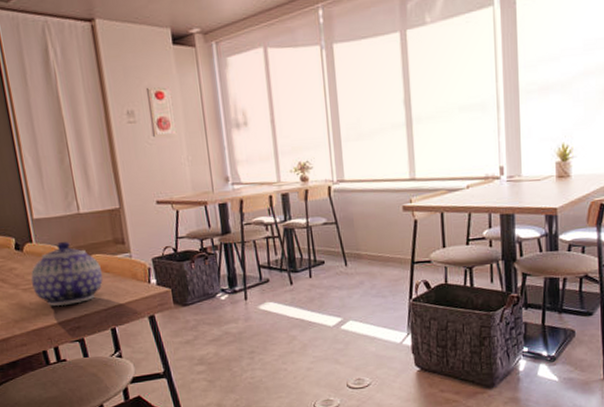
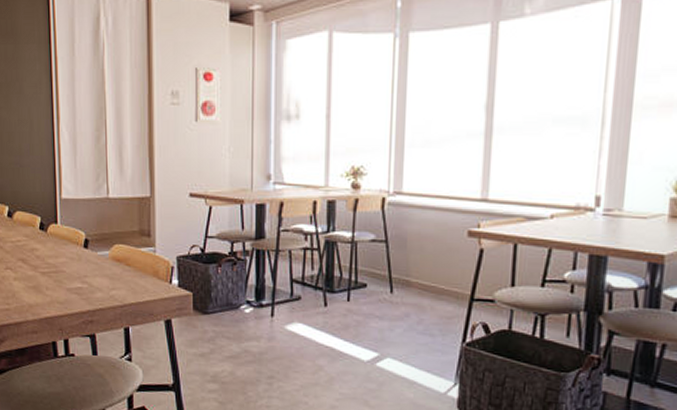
teapot: present [31,241,103,307] -> none [51,226,123,297]

